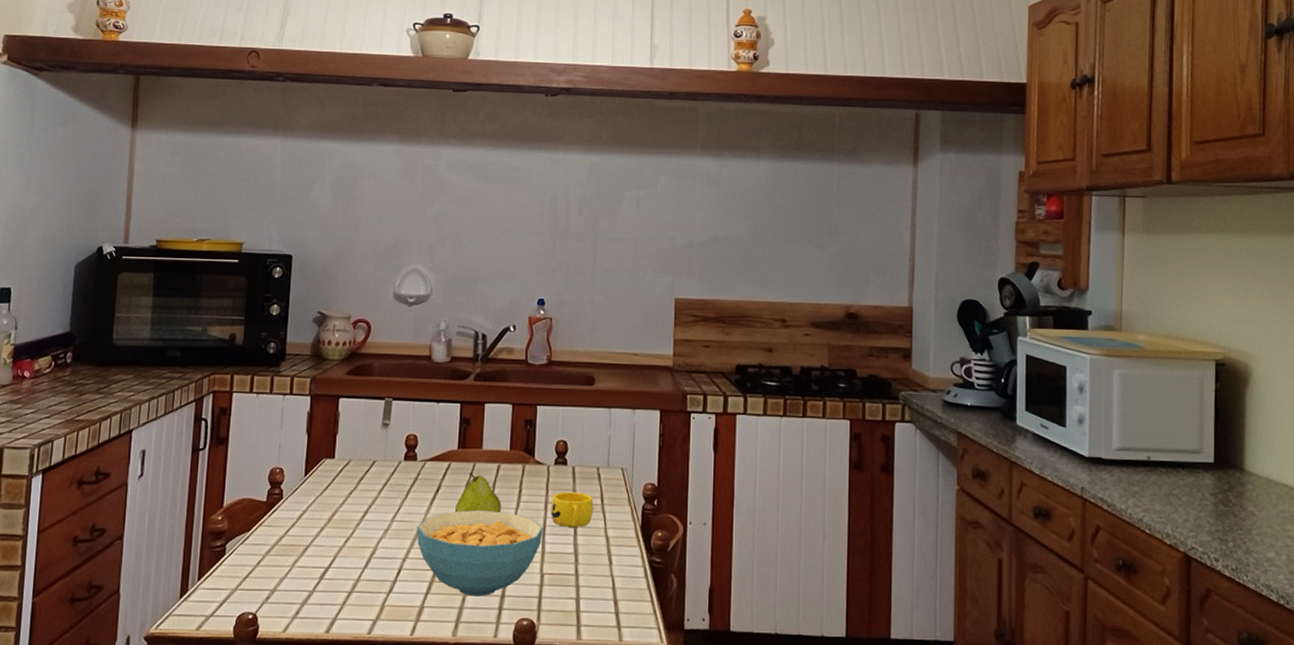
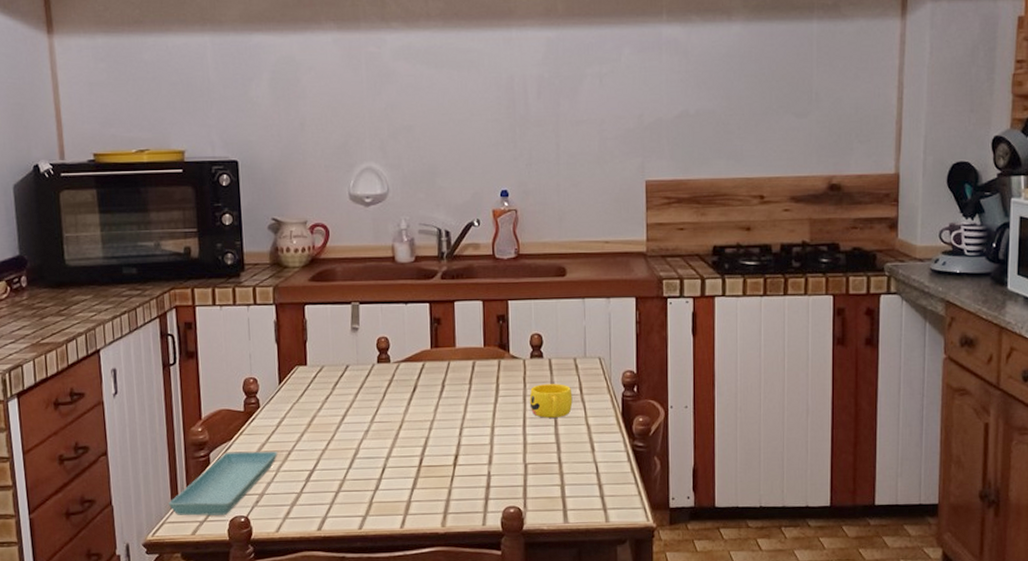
saucer: none [177,543,295,610] -> present [169,451,278,516]
cereal bowl: present [416,509,544,597] -> none [396,406,524,489]
fruit: present [454,473,501,513] -> none [432,371,480,411]

